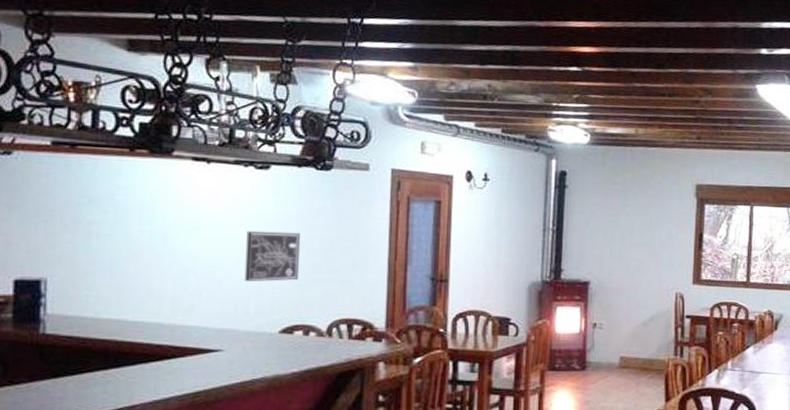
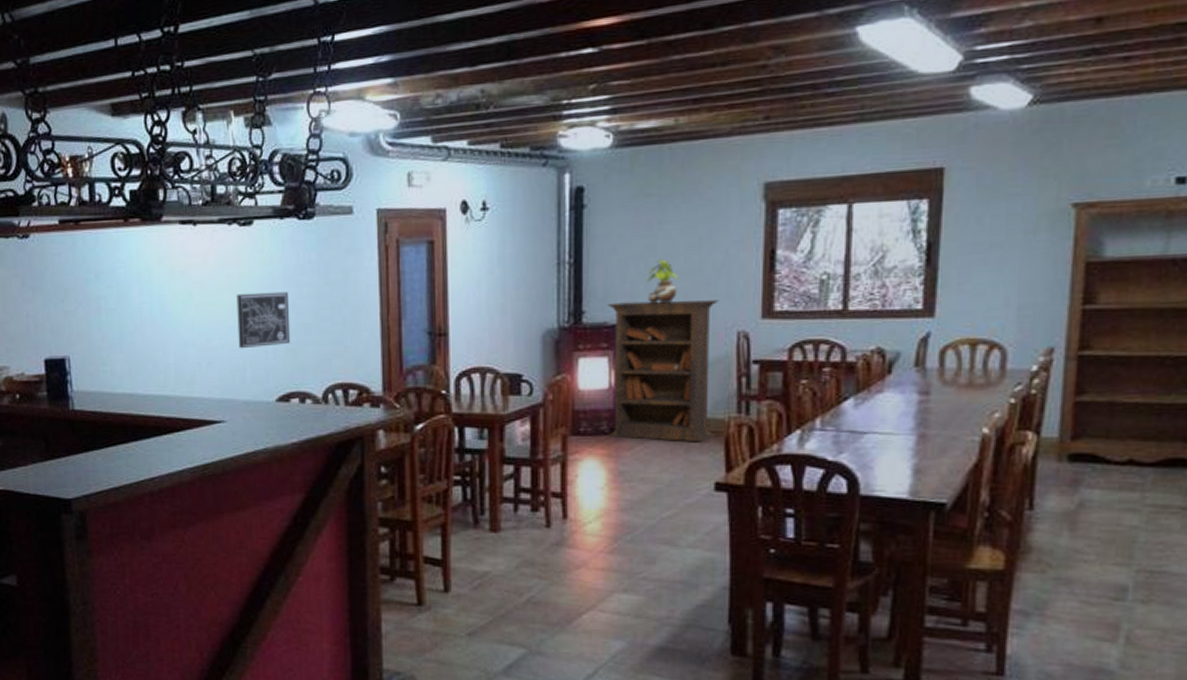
bookcase: none [577,264,664,378] -> present [607,300,720,443]
potted plant: none [611,233,634,268] -> present [647,259,678,304]

